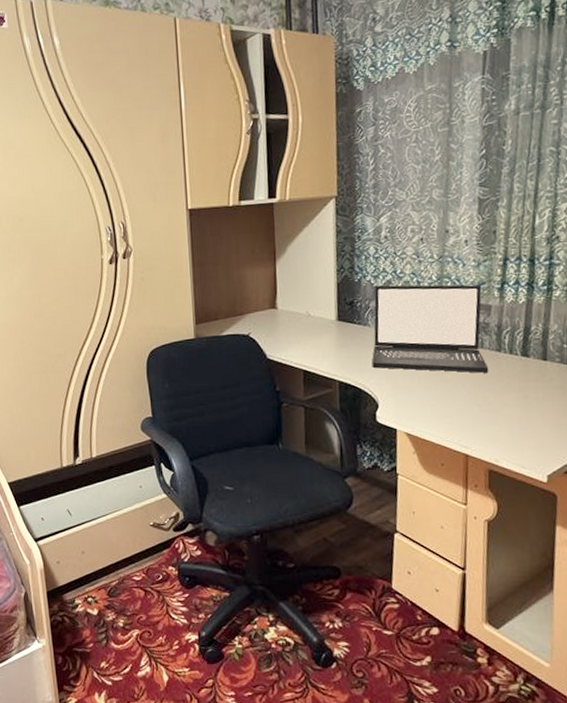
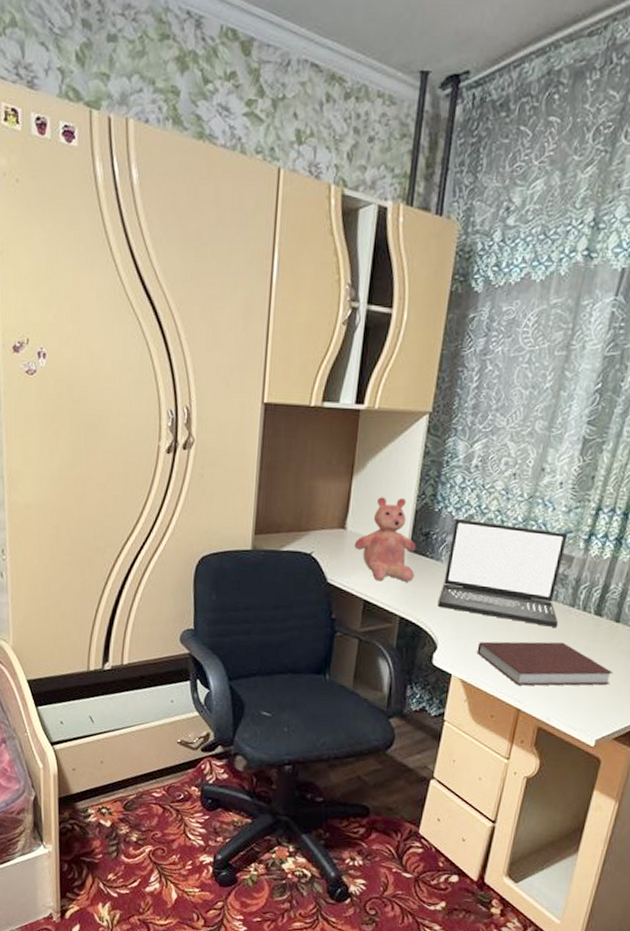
teddy bear: none [286,274,346,352] -> present [354,497,416,582]
notebook: none [416,385,551,432] -> present [476,641,613,686]

